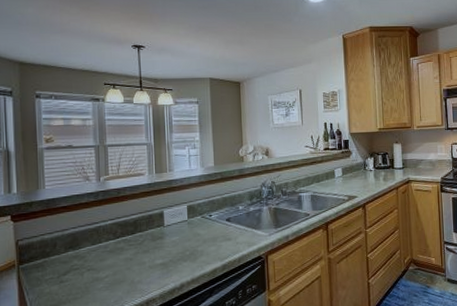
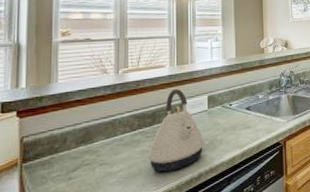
kettle: none [131,197,185,280] -> present [148,88,204,172]

